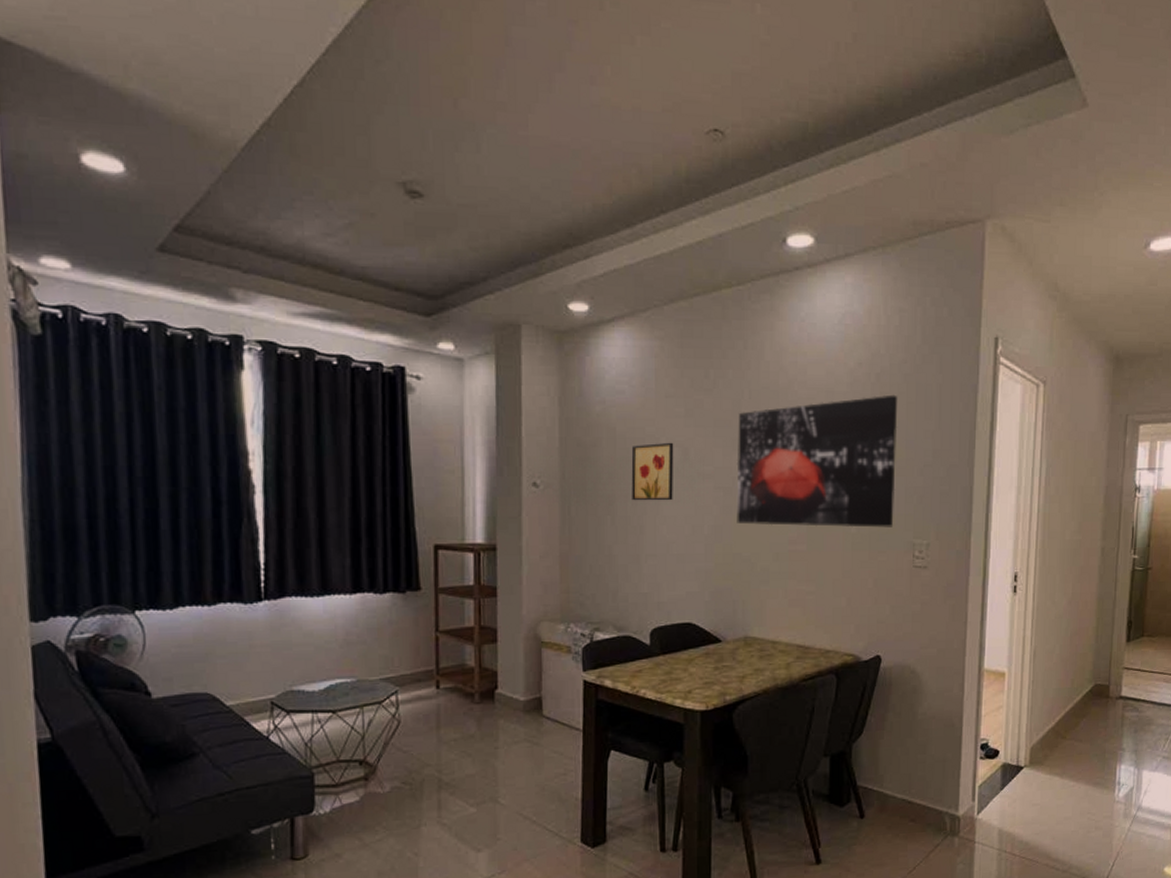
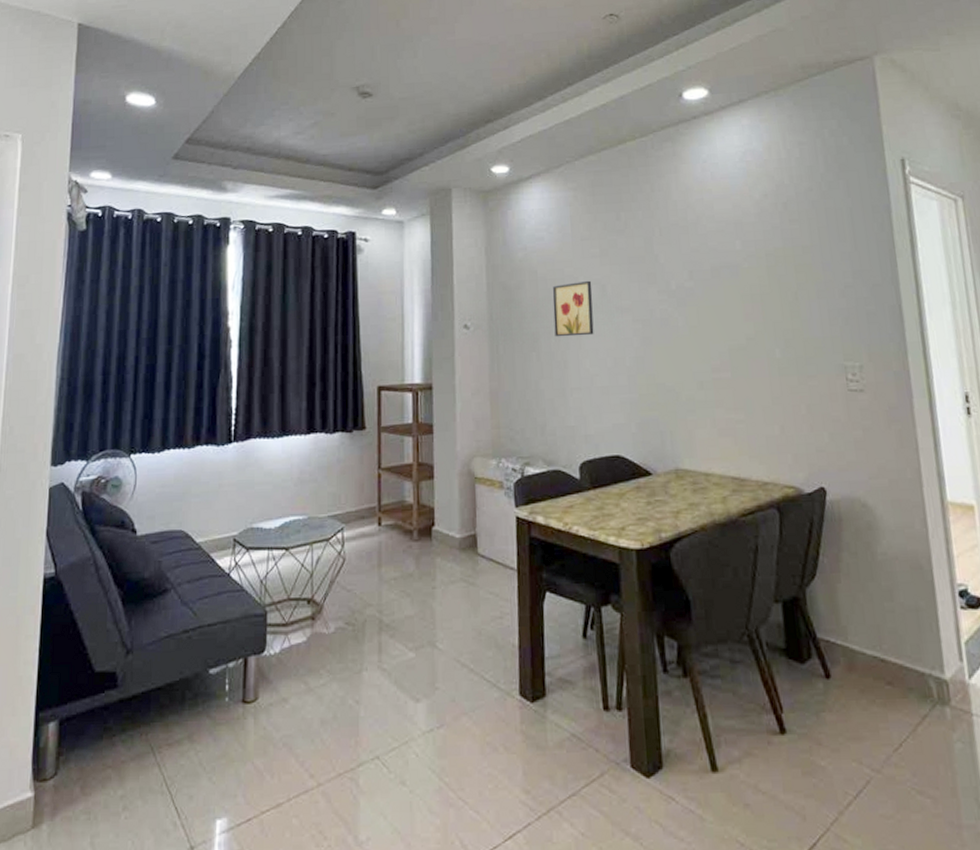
wall art: present [736,394,898,528] -> none [651,221,820,355]

